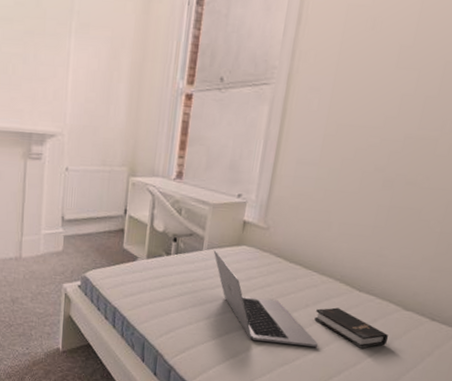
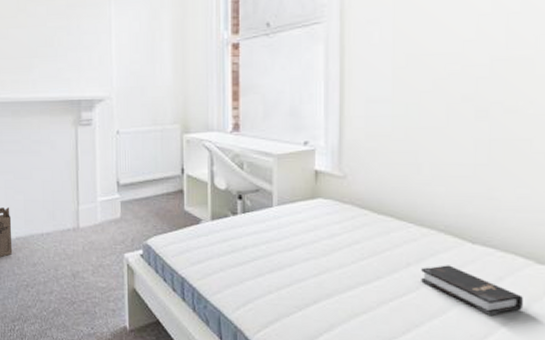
laptop: present [213,248,319,348] -> none [285,204,433,317]

